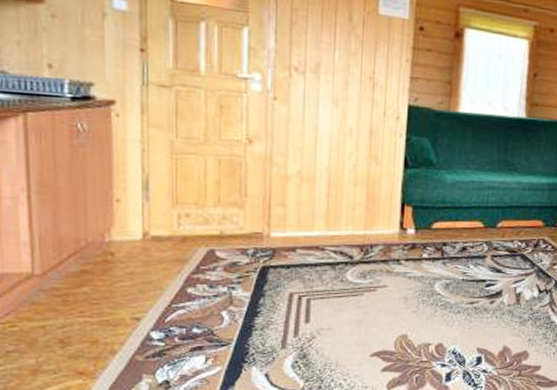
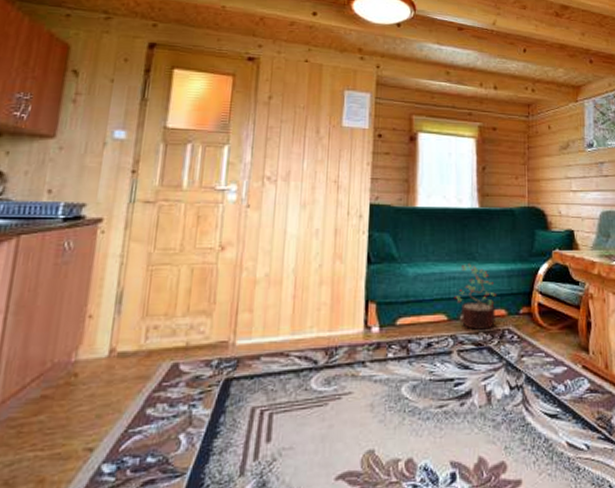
decorative plant: none [491,174,535,238] -> present [453,264,496,330]

